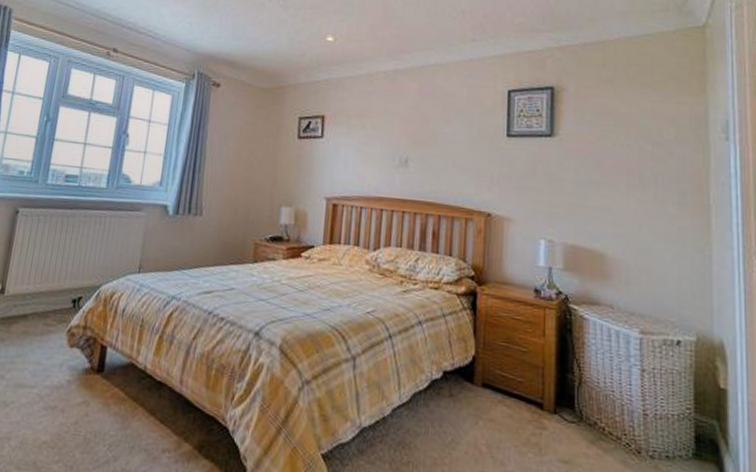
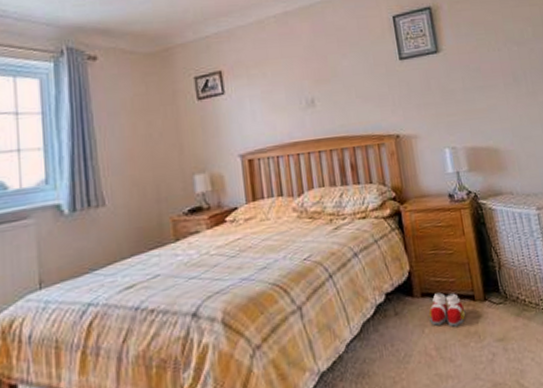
slippers: none [486,388,529,430] -> present [428,292,466,327]

